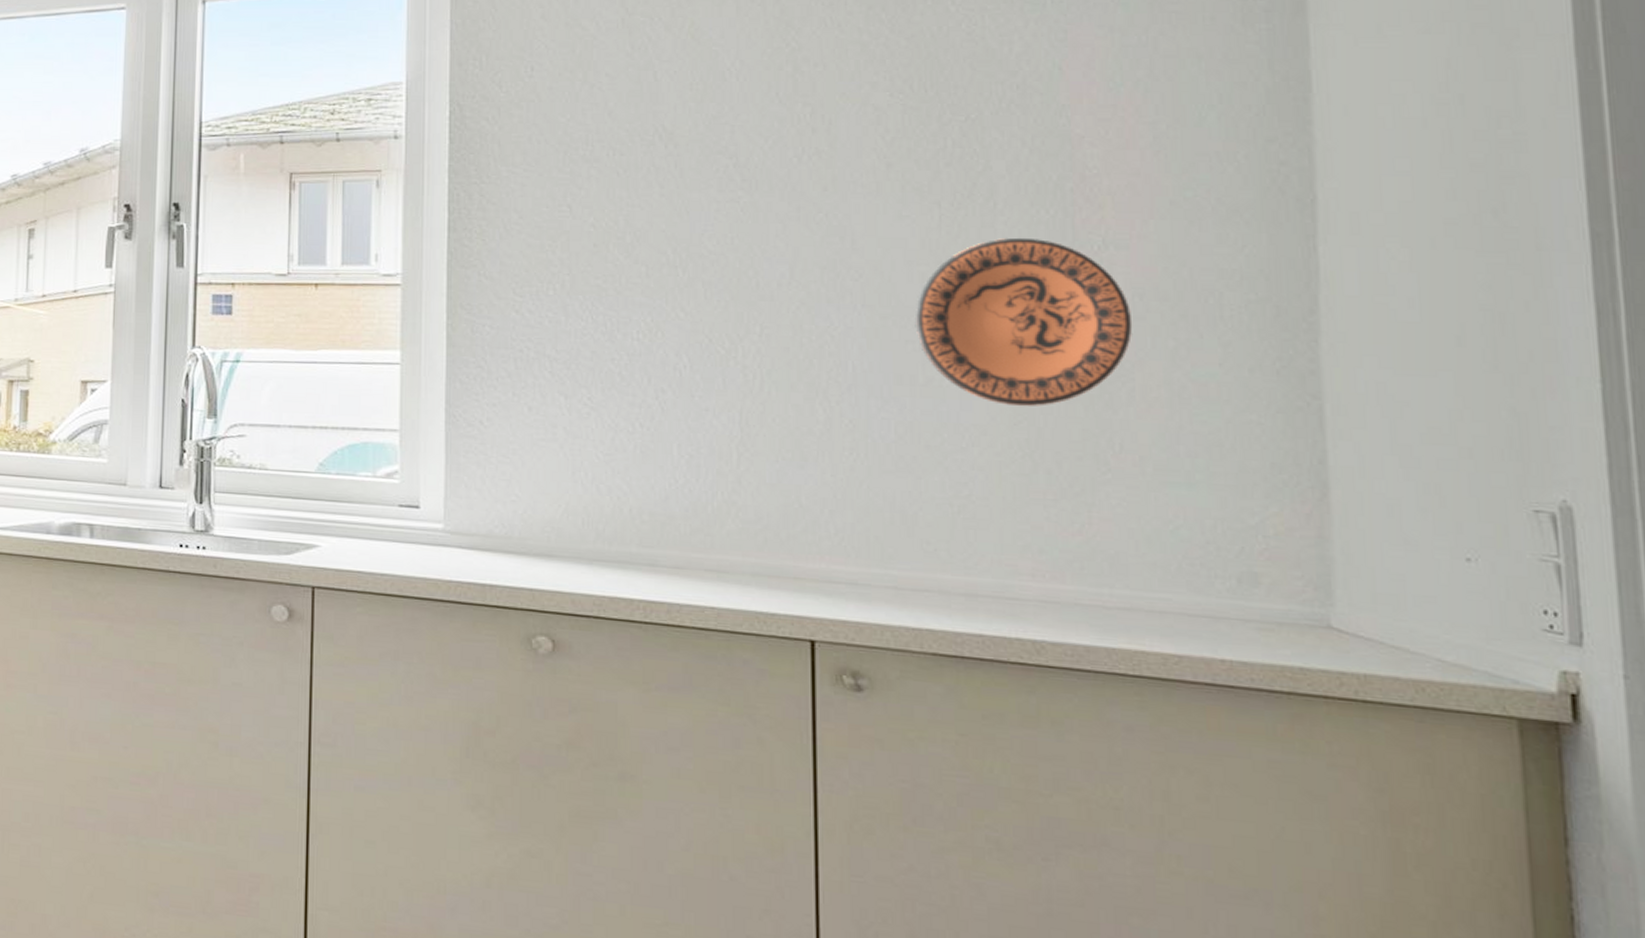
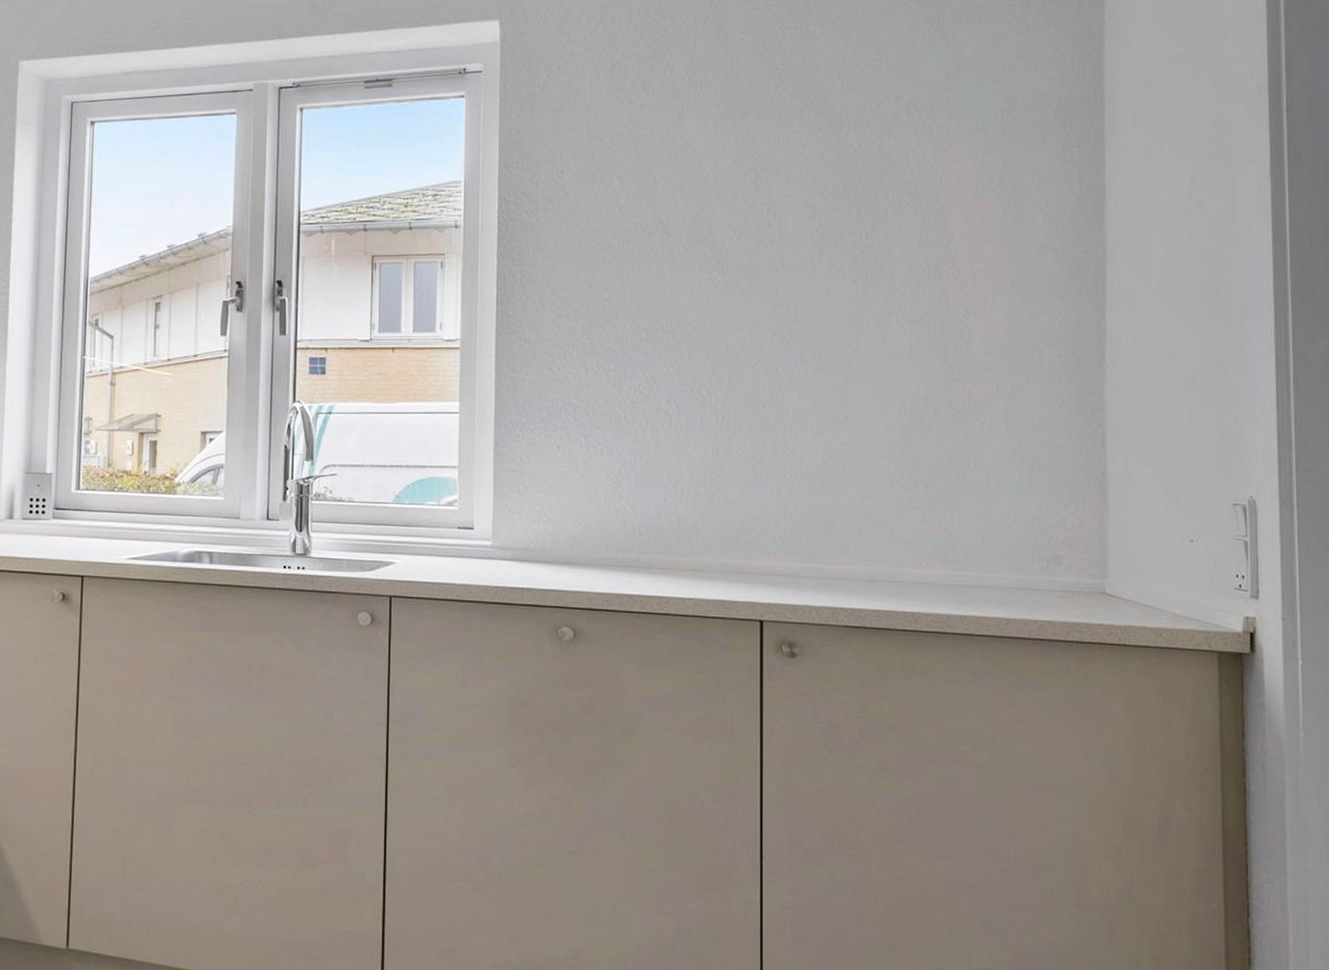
decorative plate: present [914,237,1133,407] -> none [837,308,985,438]

